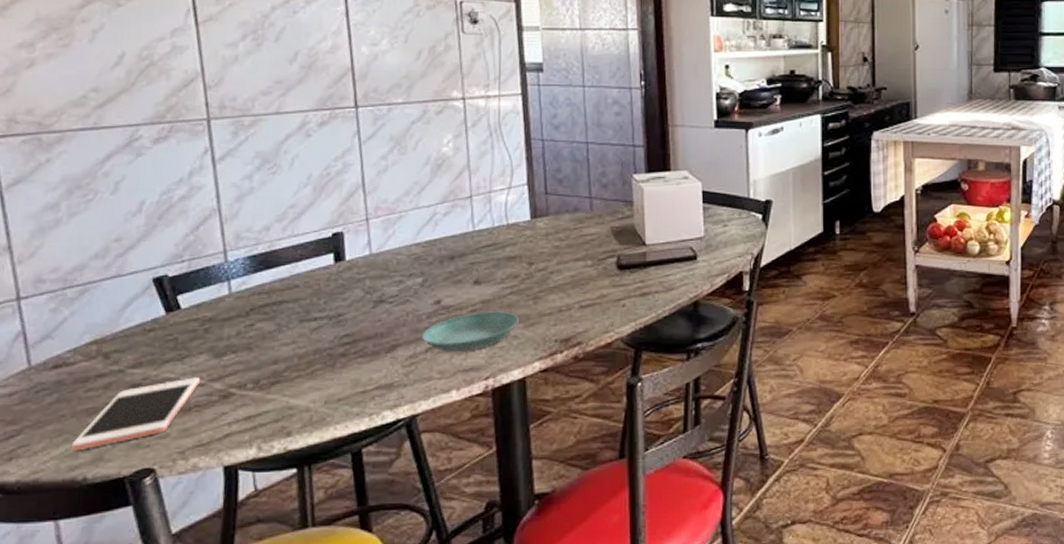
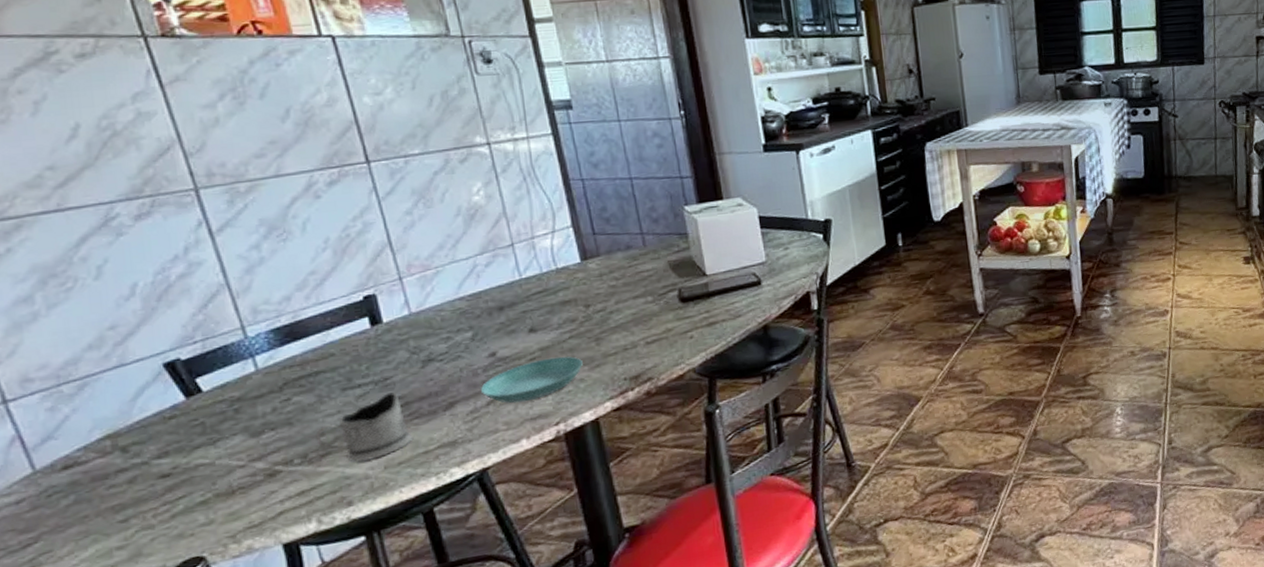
cell phone: present [71,377,201,451] -> none [101,459,241,551]
tea glass holder: none [268,328,355,395] -> present [314,391,414,463]

